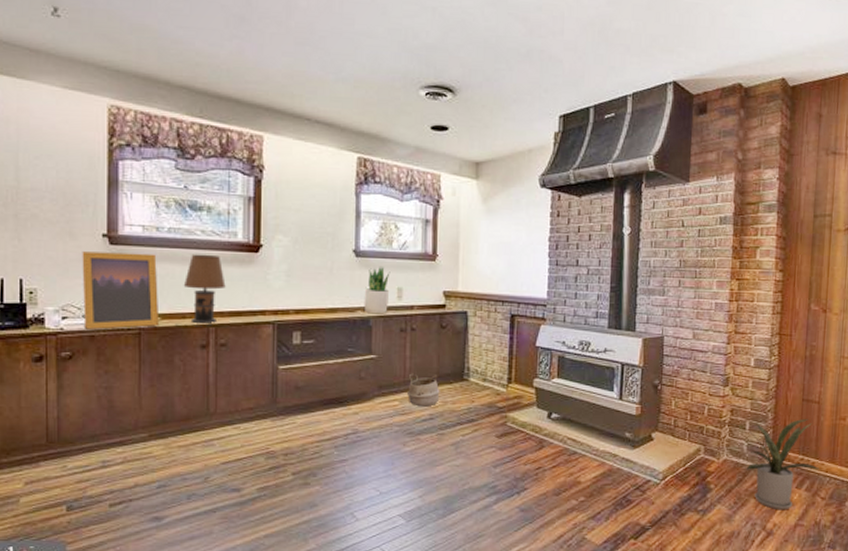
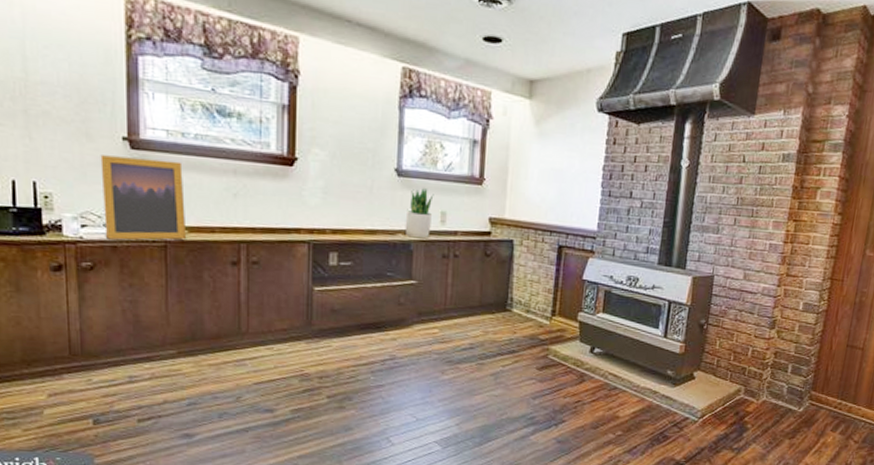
table lamp: present [175,254,226,327] -> none [204,164,258,243]
woven basket: present [406,373,440,407] -> none [446,301,482,336]
house plant: present [730,419,819,510] -> none [773,364,856,452]

